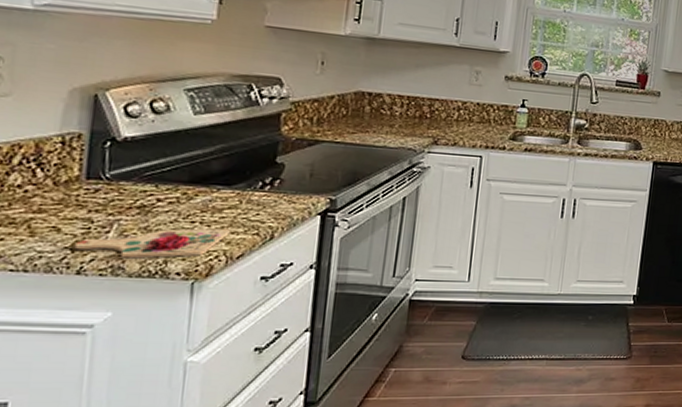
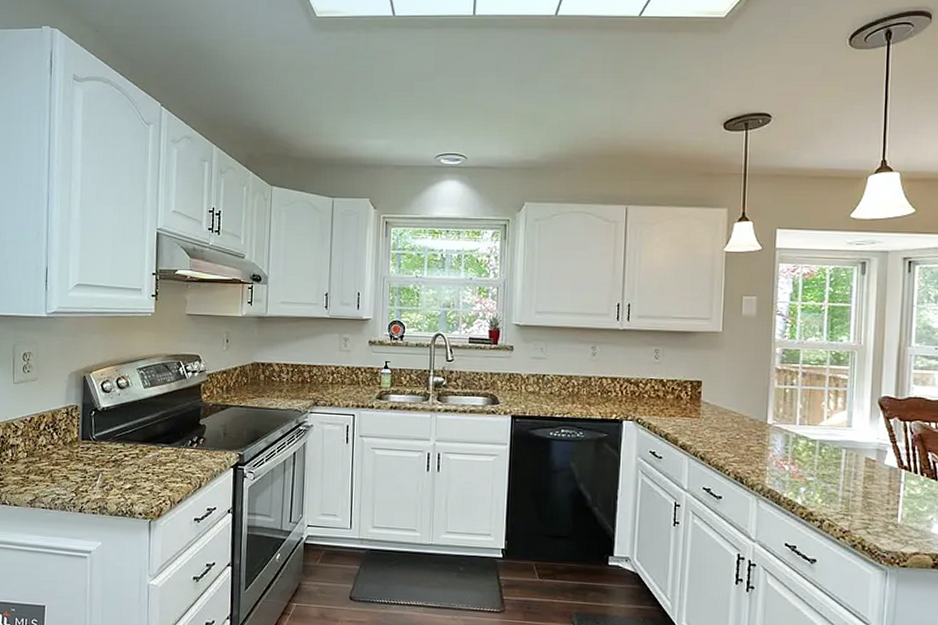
cutting board: present [74,228,230,259] -> none [77,478,172,501]

